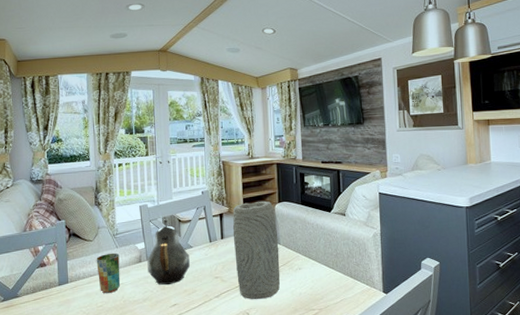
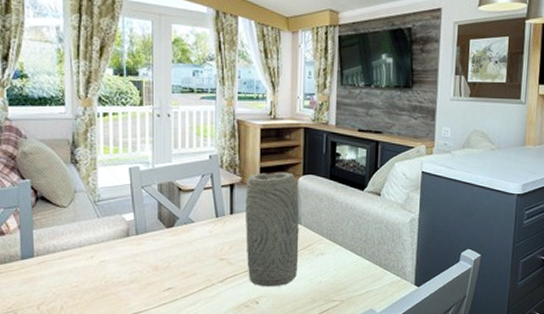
cup: present [96,252,121,294] -> none [71,223,102,273]
teapot: present [147,219,190,285] -> none [137,186,190,266]

